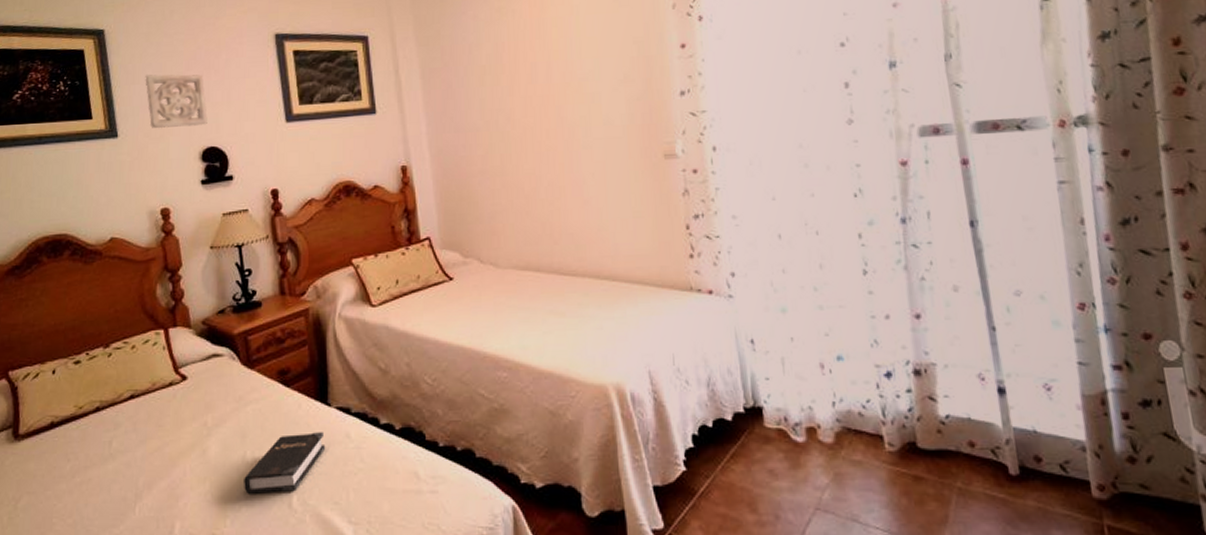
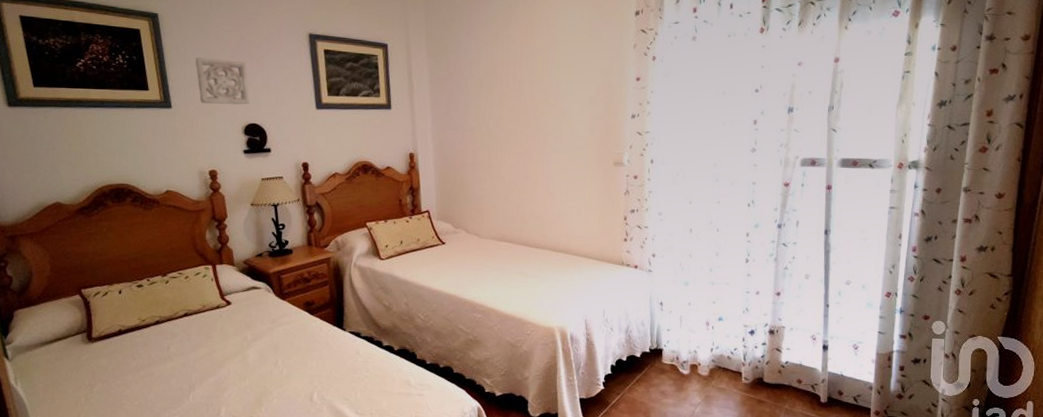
hardback book: present [244,432,326,494] -> none [276,349,341,390]

